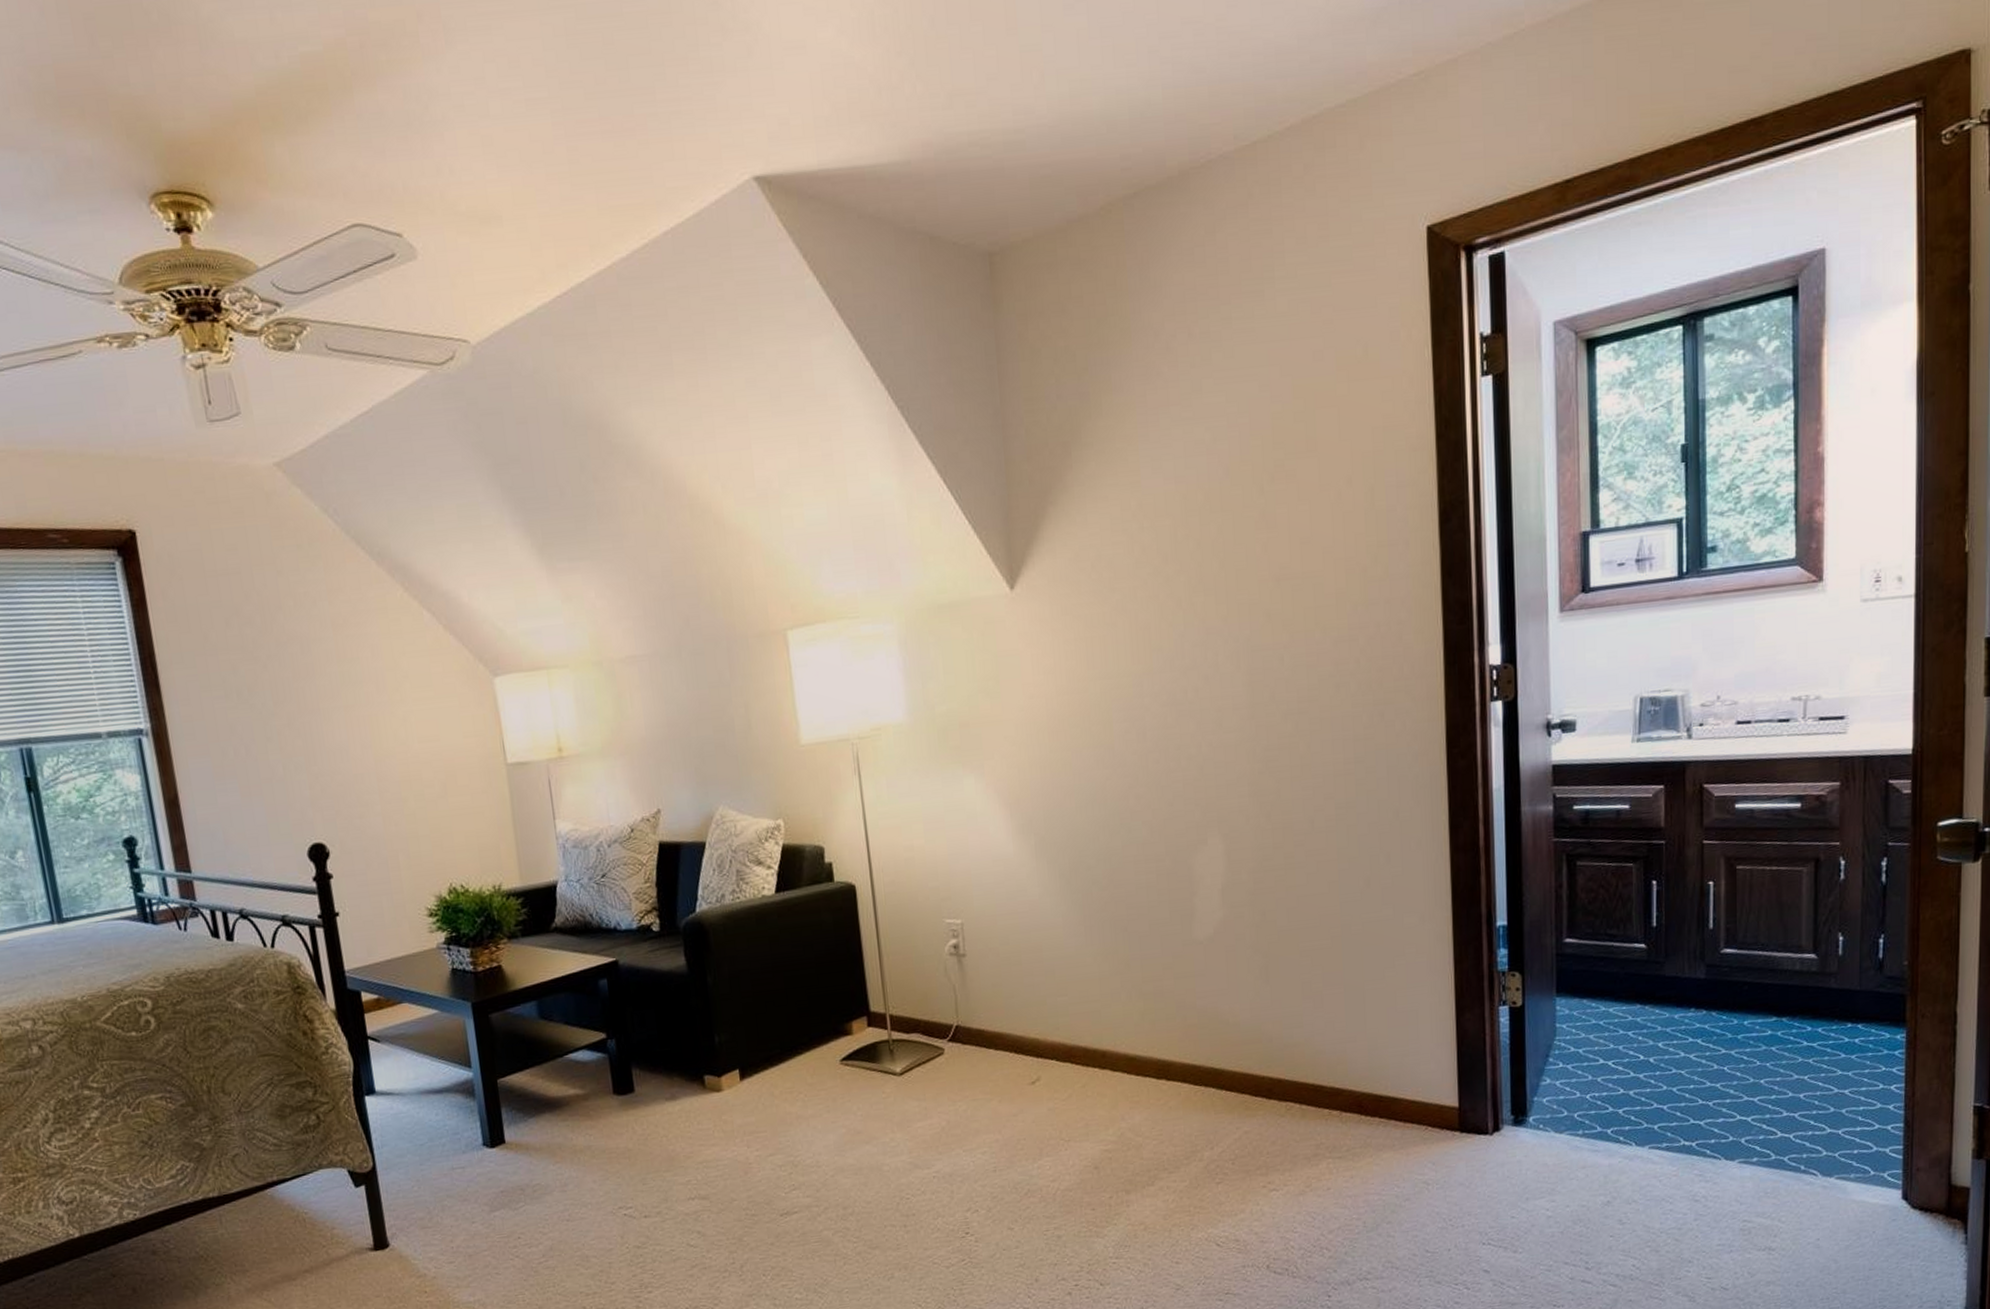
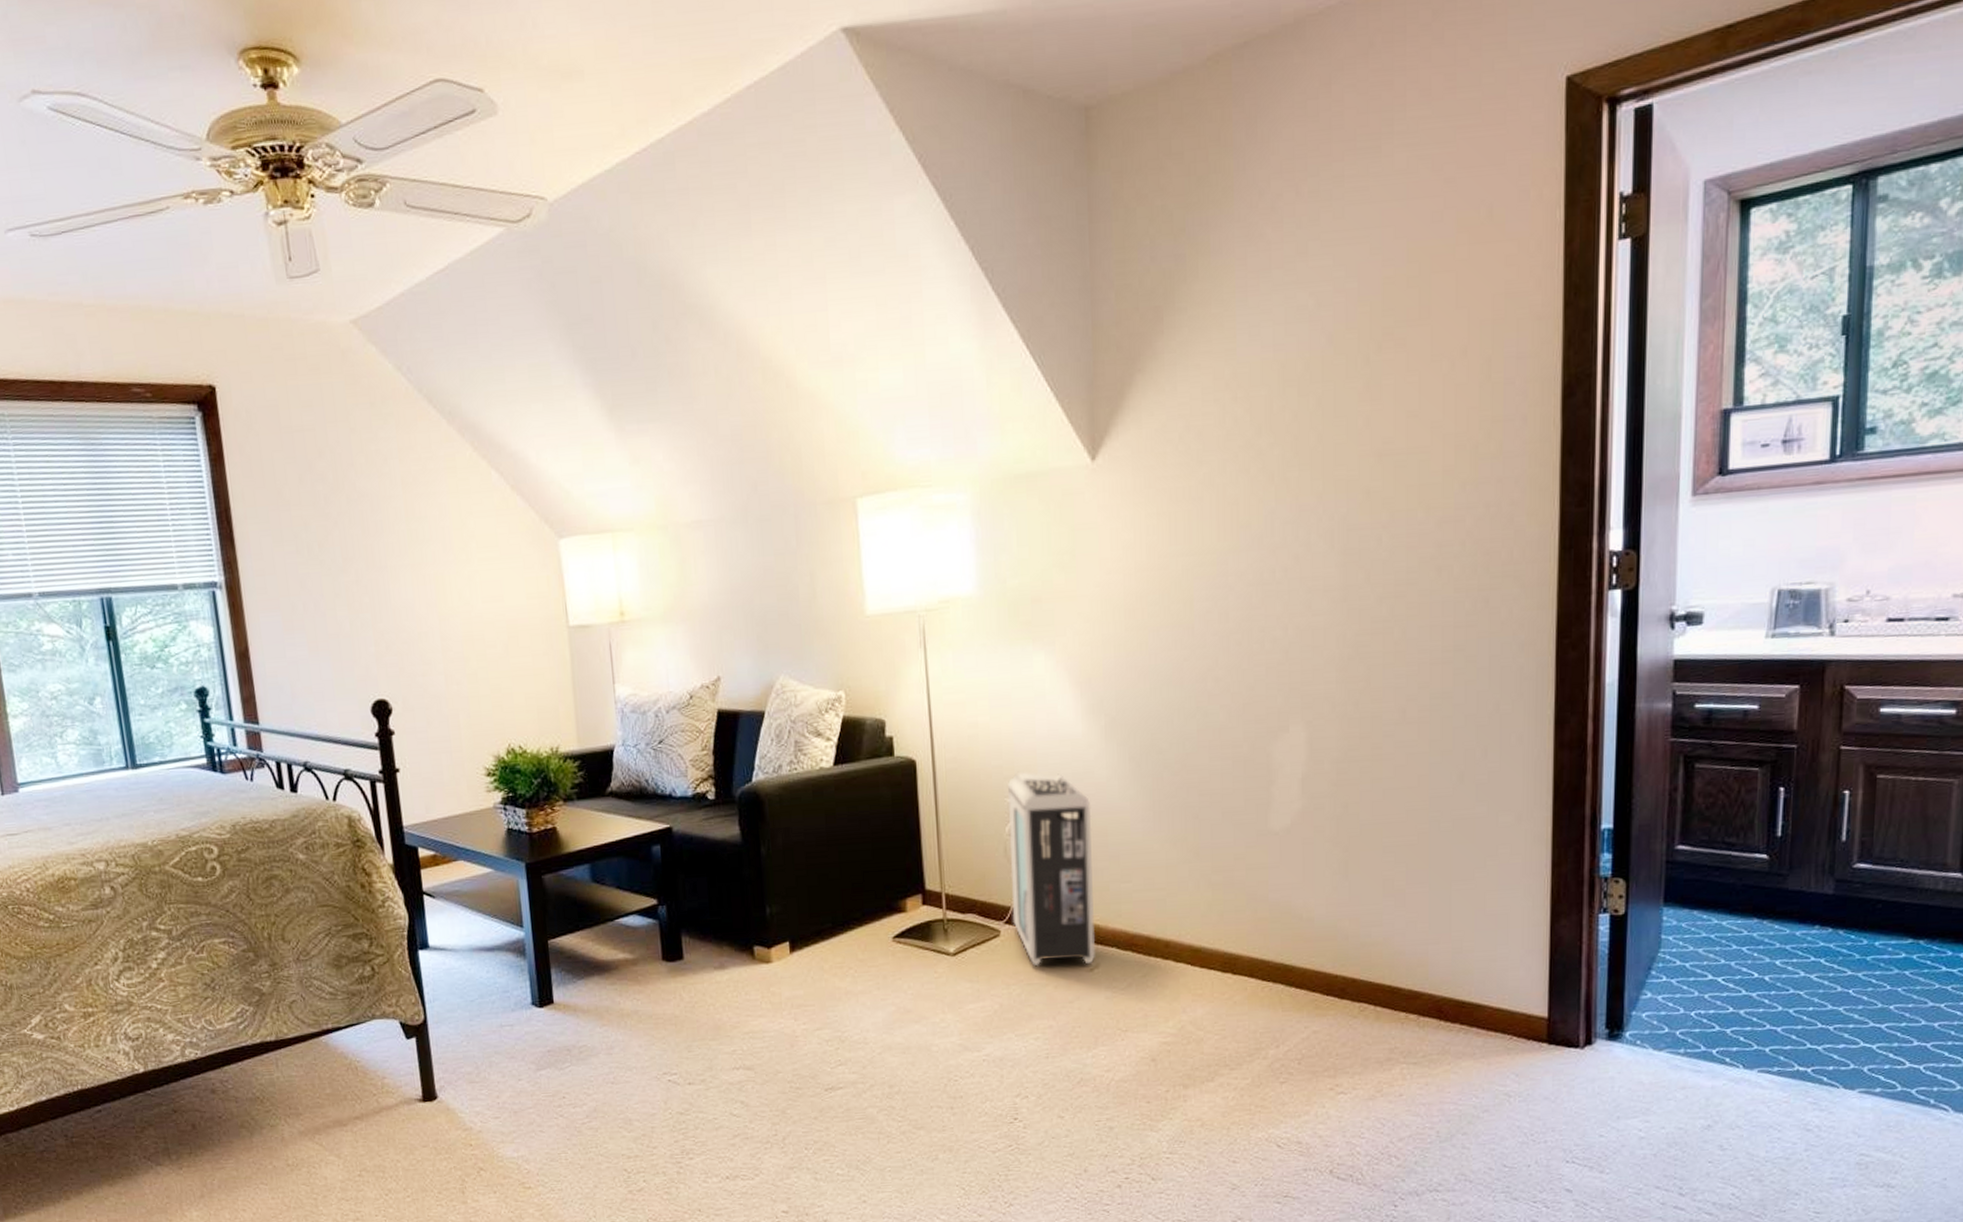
air purifier: none [944,891,1036,1083] -> present [1007,771,1095,967]

